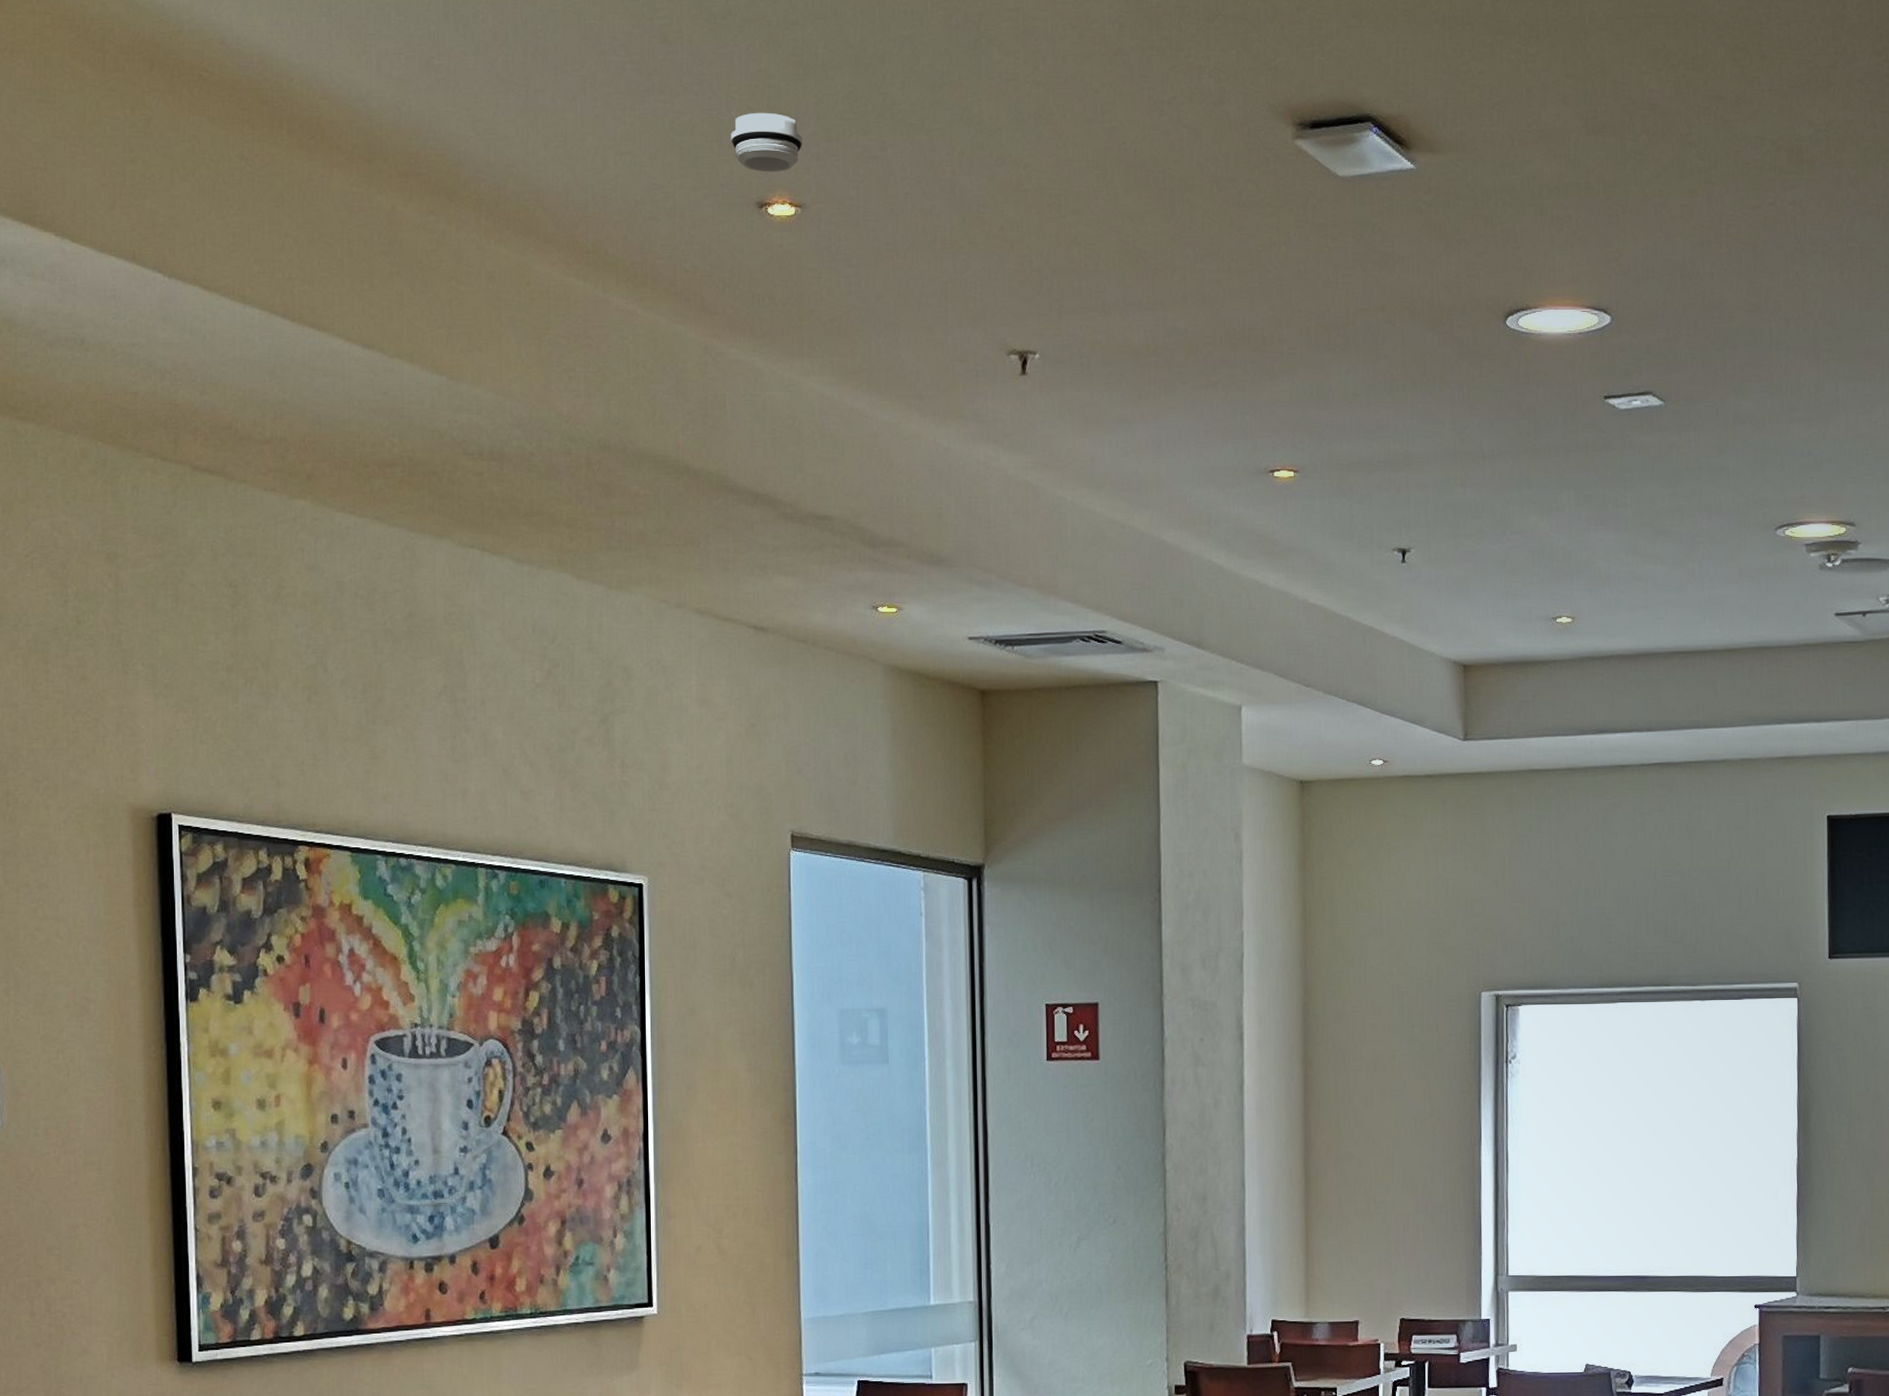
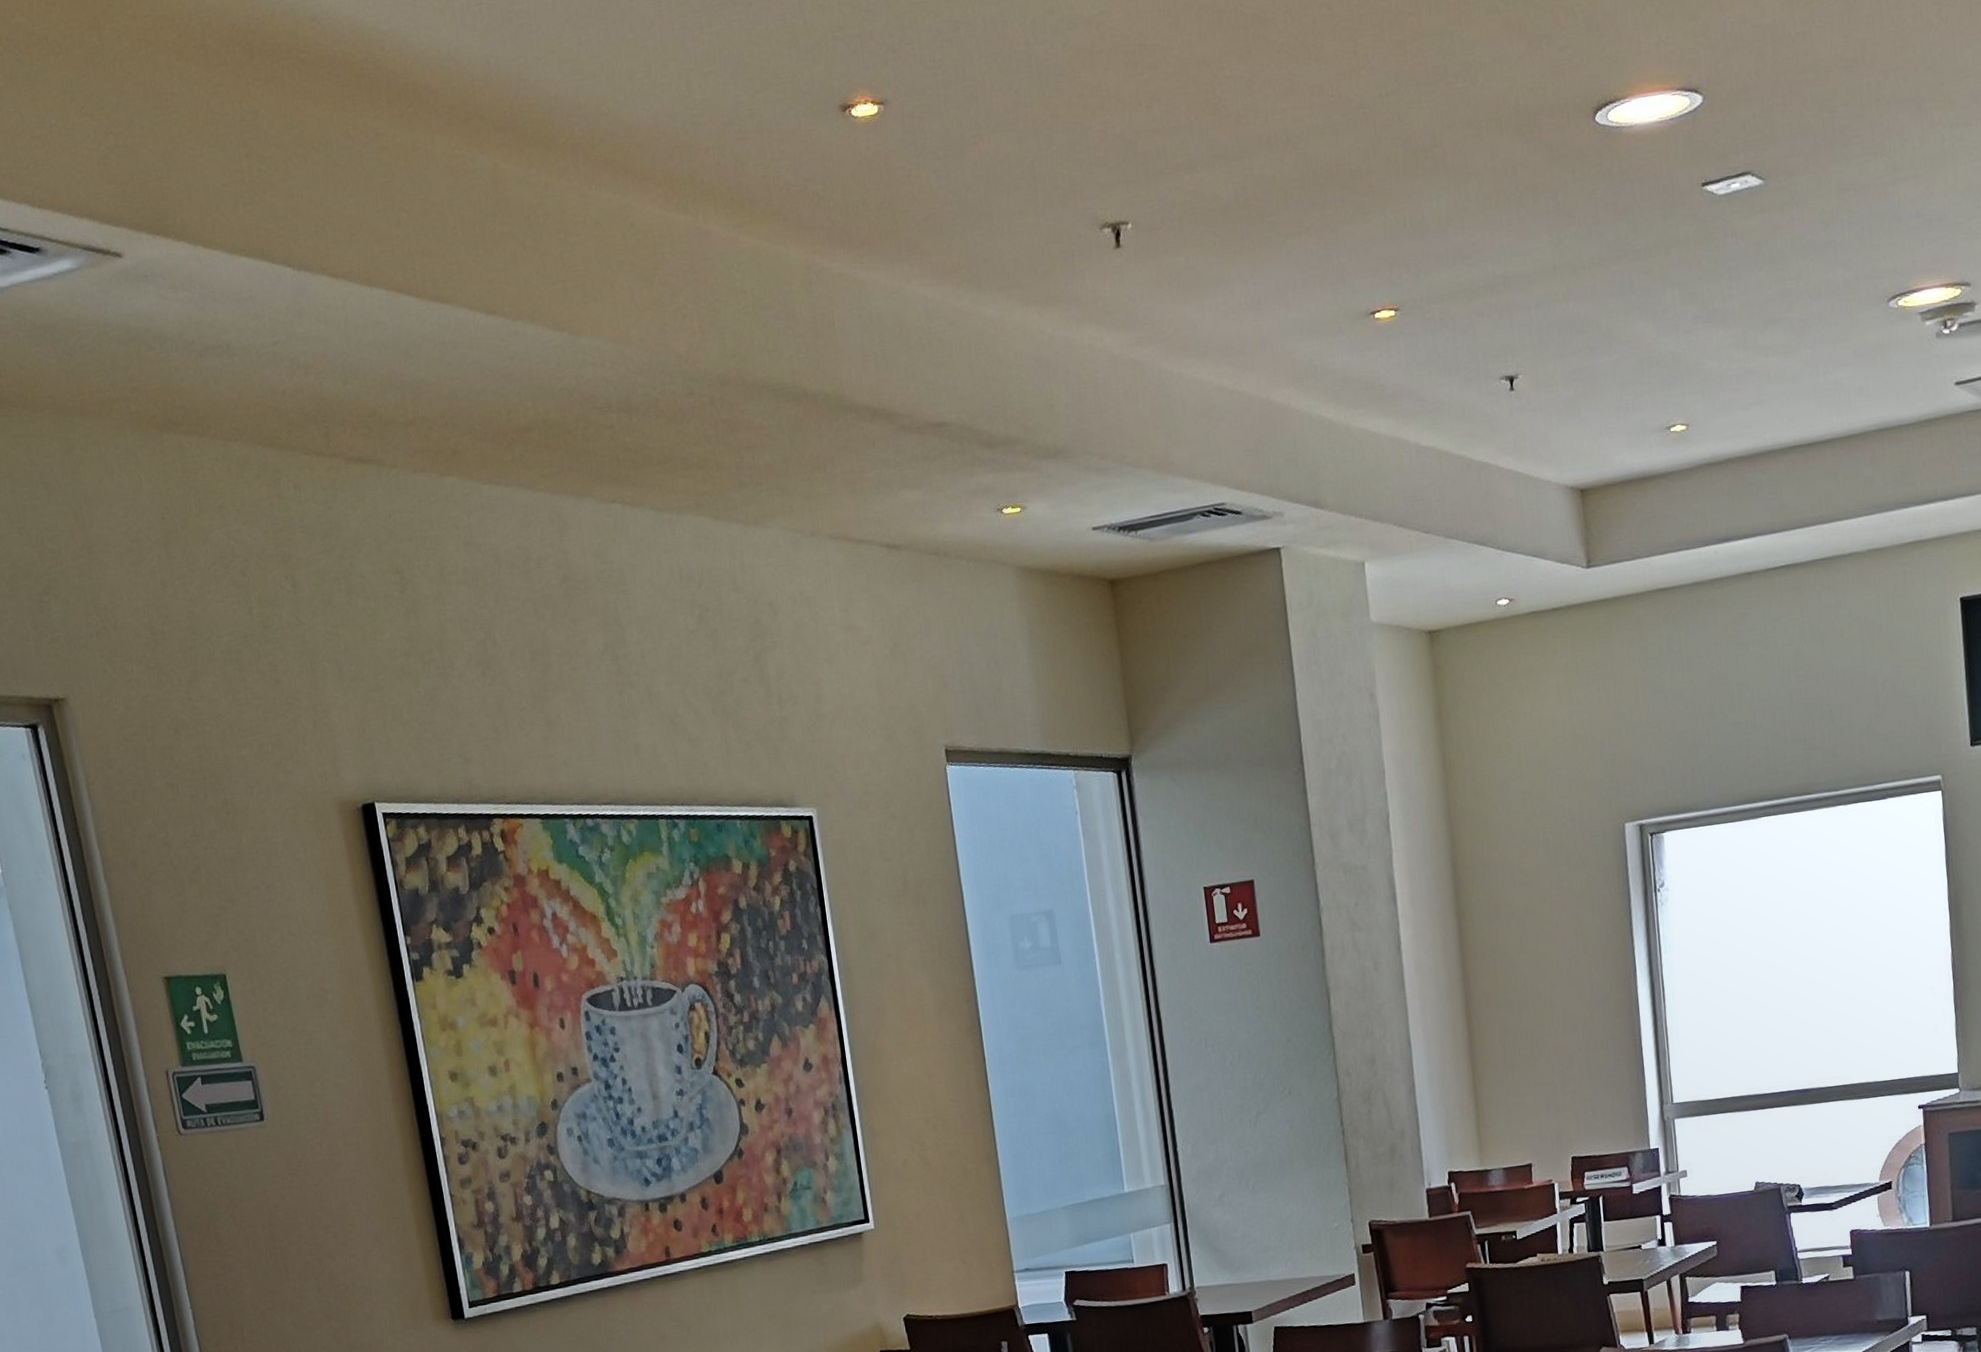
smoke detector: present [731,112,803,173] -> none [806,8,878,73]

